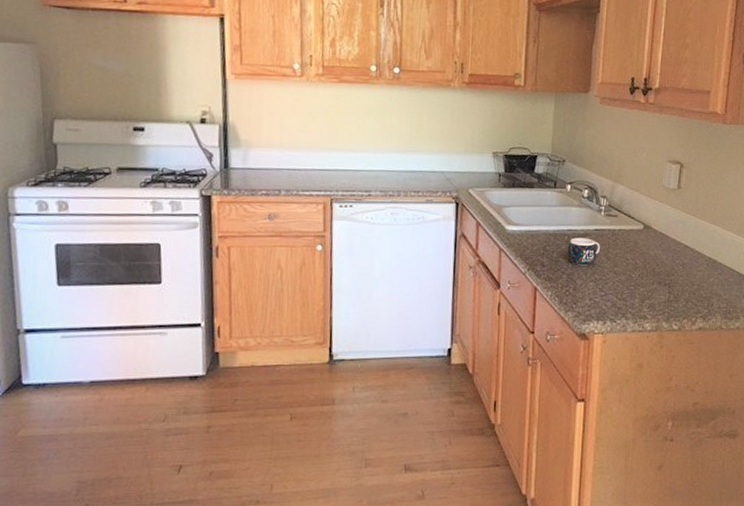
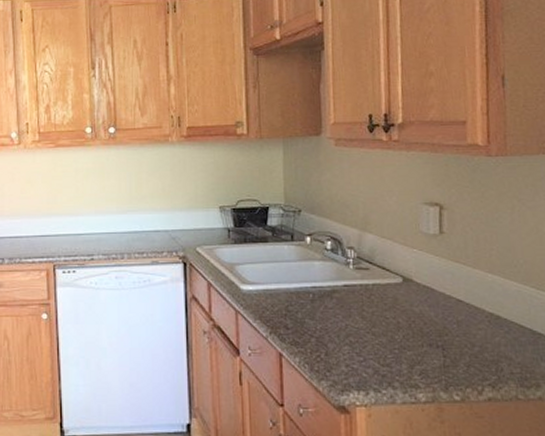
mug: present [567,237,601,266] -> none [313,295,353,327]

